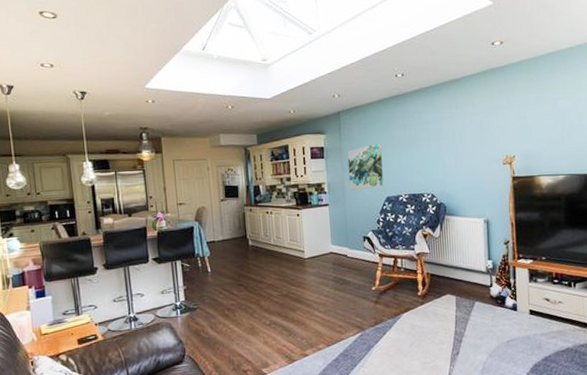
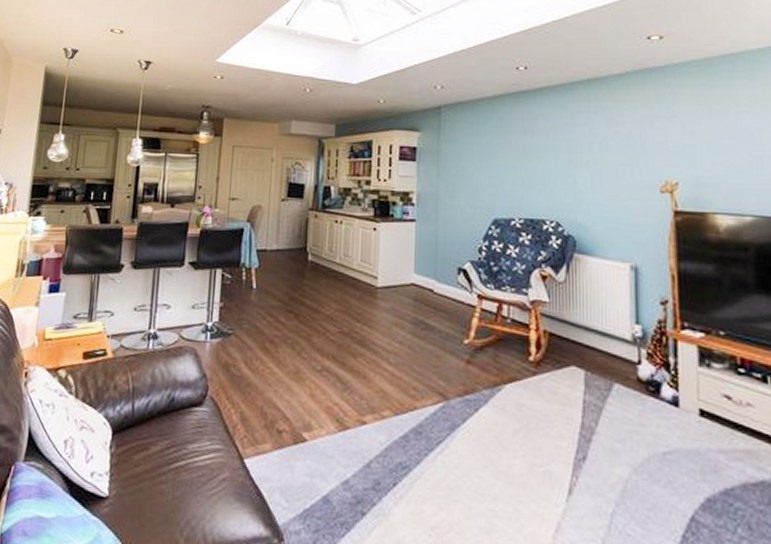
wall art: present [347,143,384,190] -> none [445,148,491,206]

